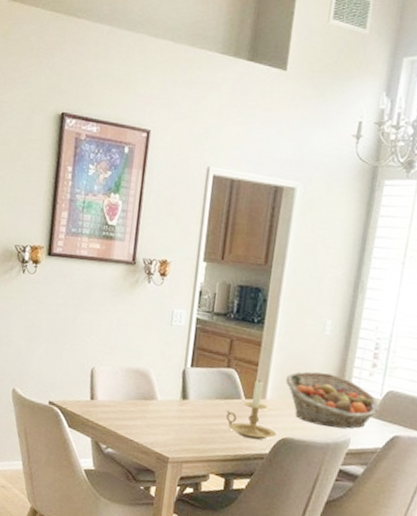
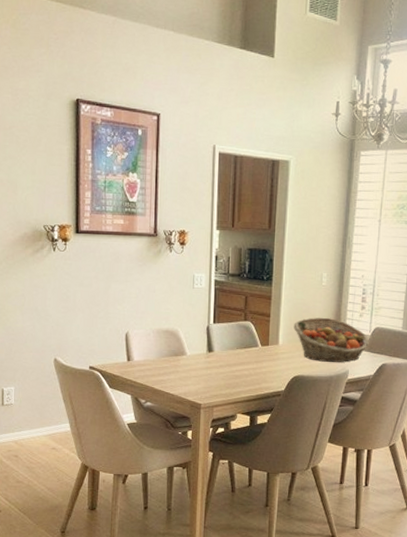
candle holder: present [226,380,277,440] -> none [246,329,289,380]

